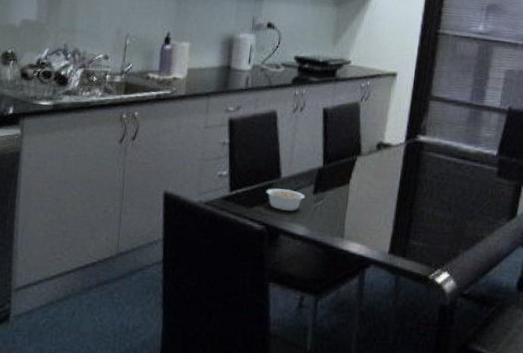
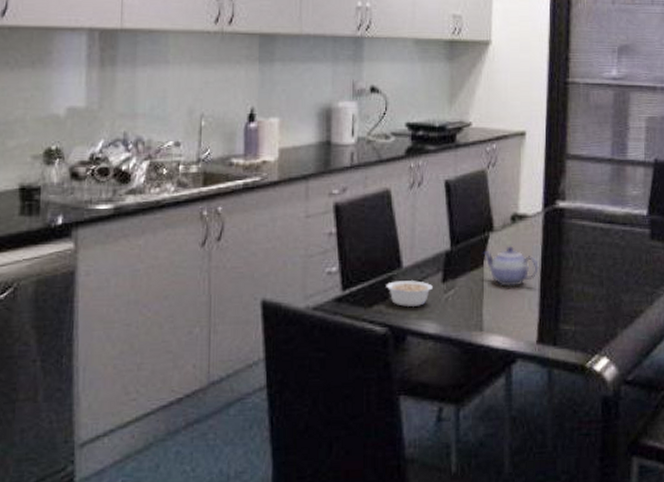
teapot: none [349,169,397,204] -> present [482,246,539,287]

